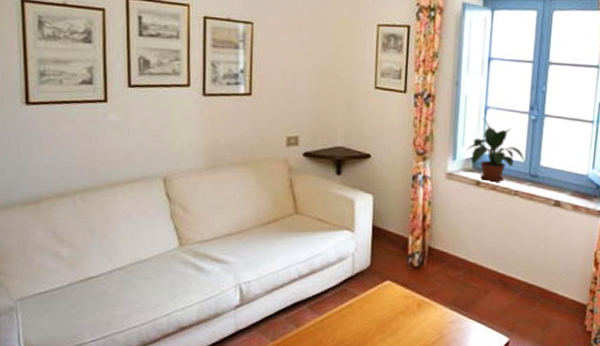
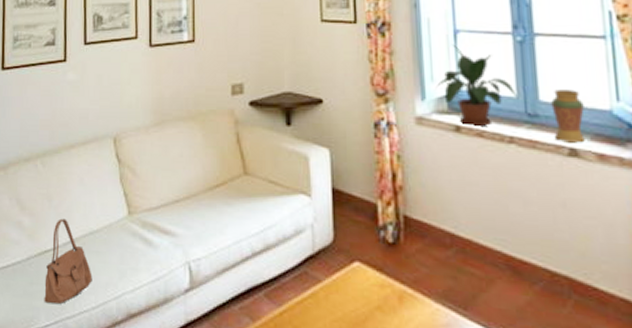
handbag: none [89,249,142,323] -> present [44,218,93,304]
decorative vase: none [546,158,570,197] -> present [551,90,585,143]

